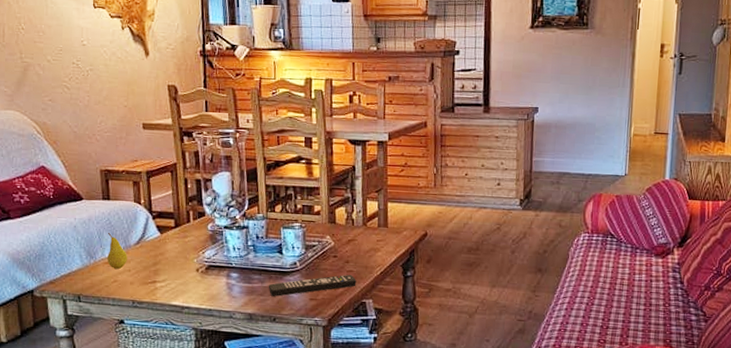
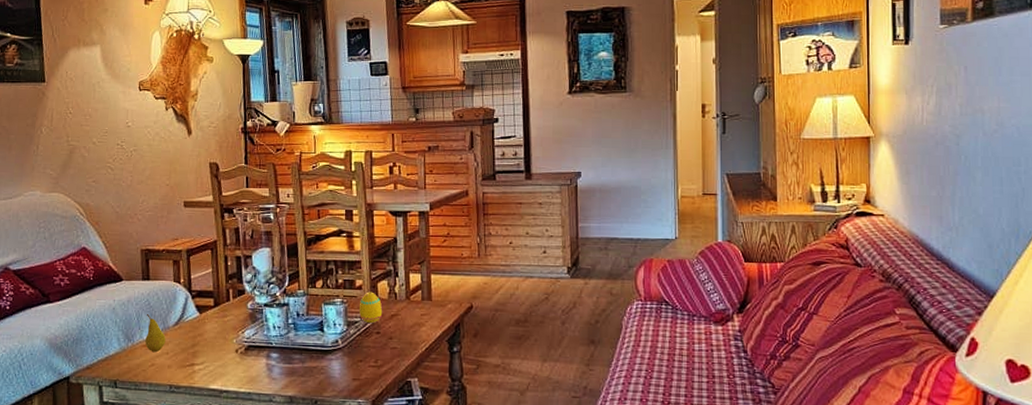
remote control: present [268,274,357,296] -> none [309,351,401,377]
egg: none [316,217,340,247] -> present [358,291,383,323]

